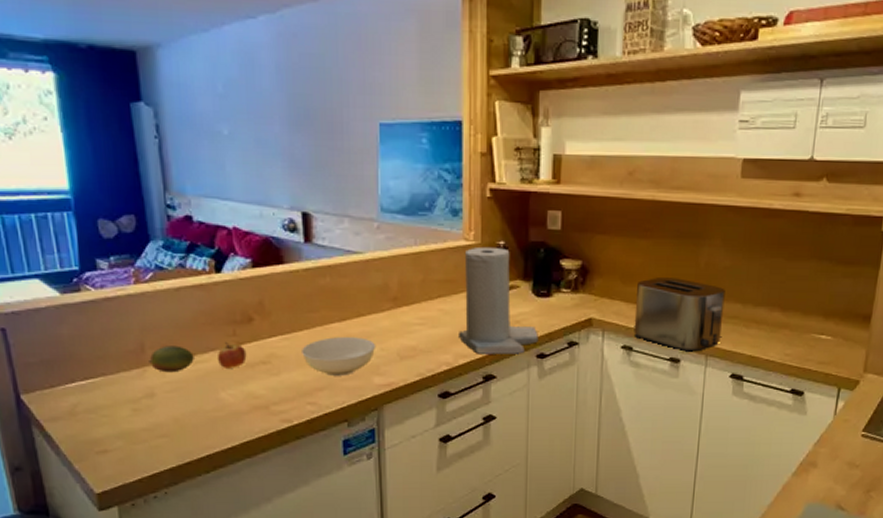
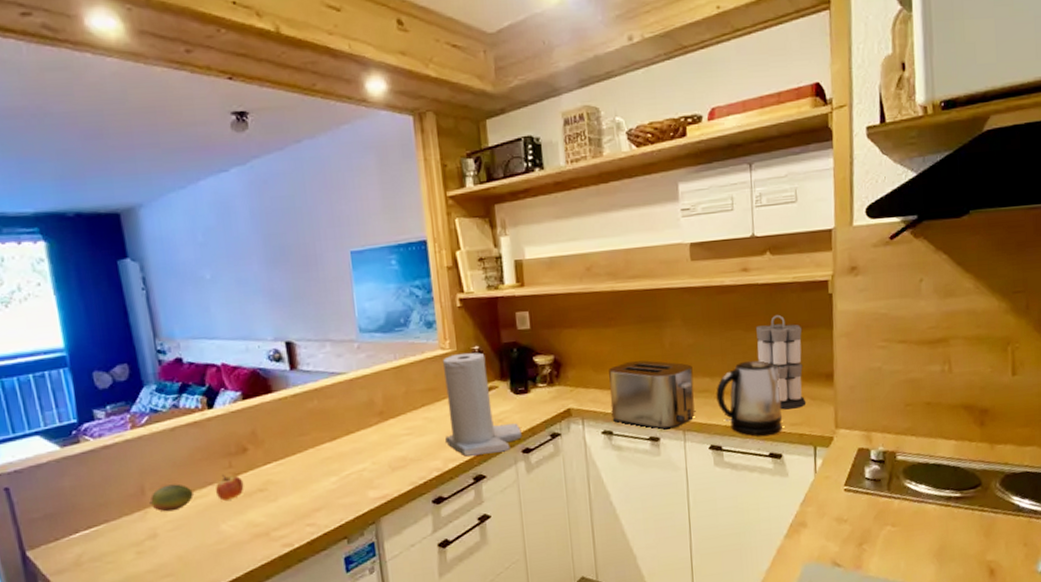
bowl: present [302,337,376,376] -> none [296,454,368,495]
kettle: none [745,291,818,370] -> present [716,360,783,436]
spice rack: none [795,246,847,347] -> present [756,314,805,410]

